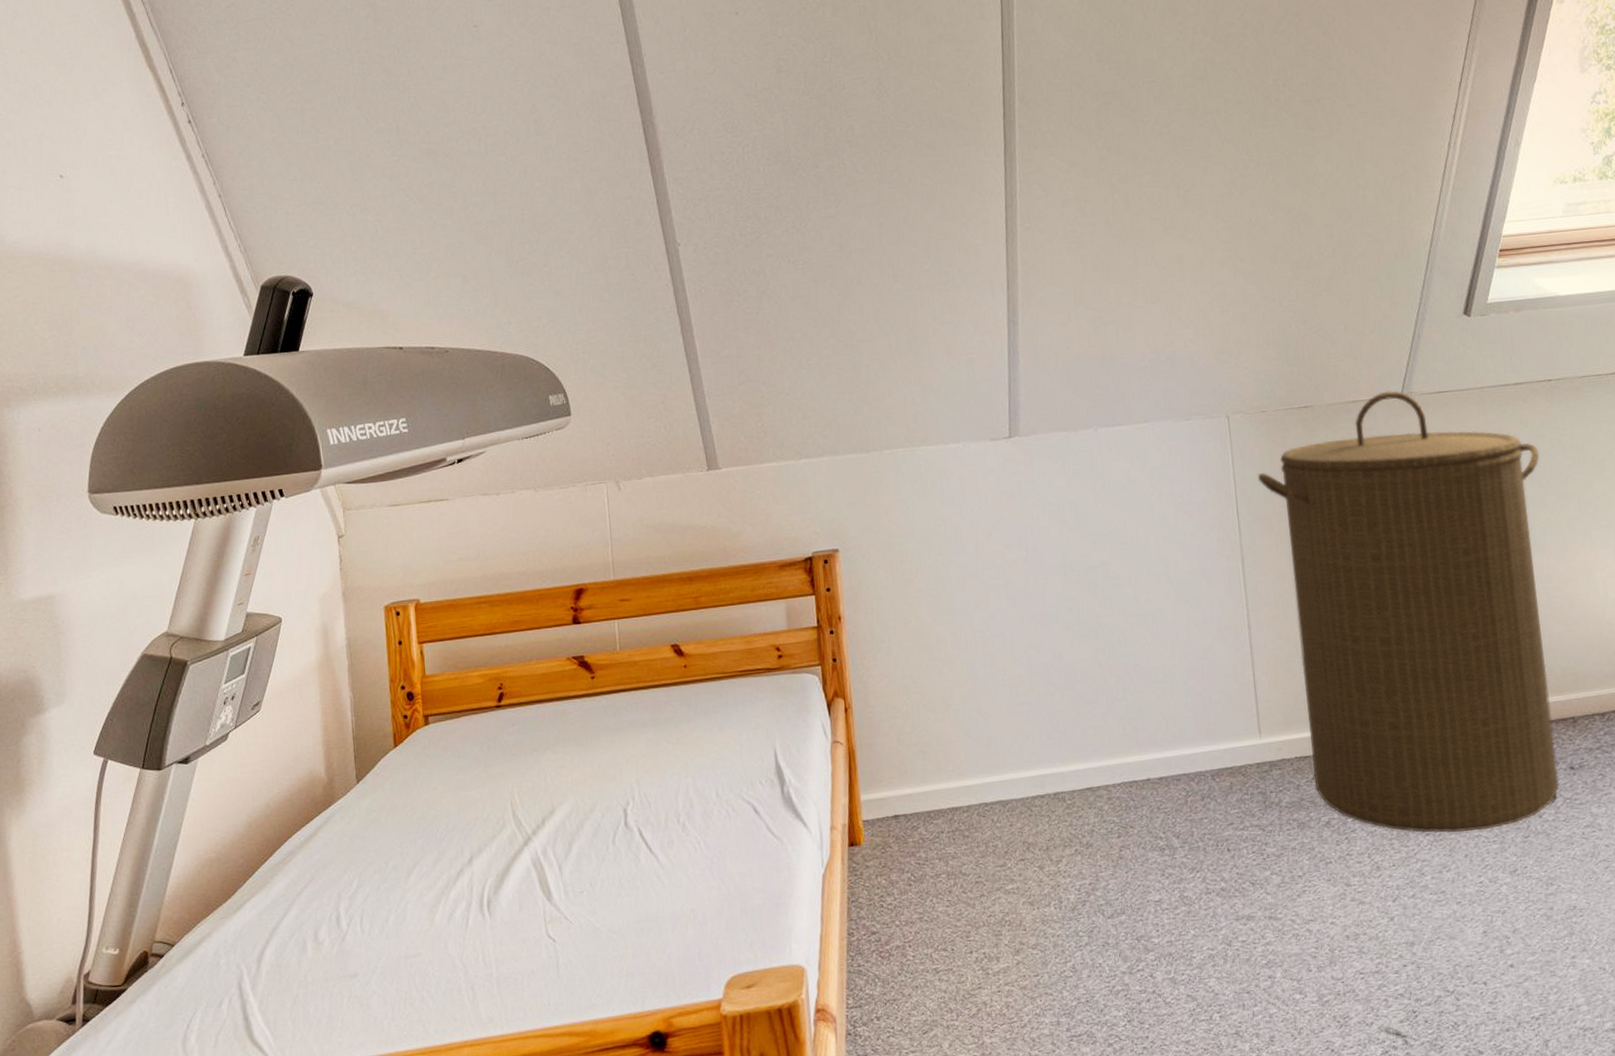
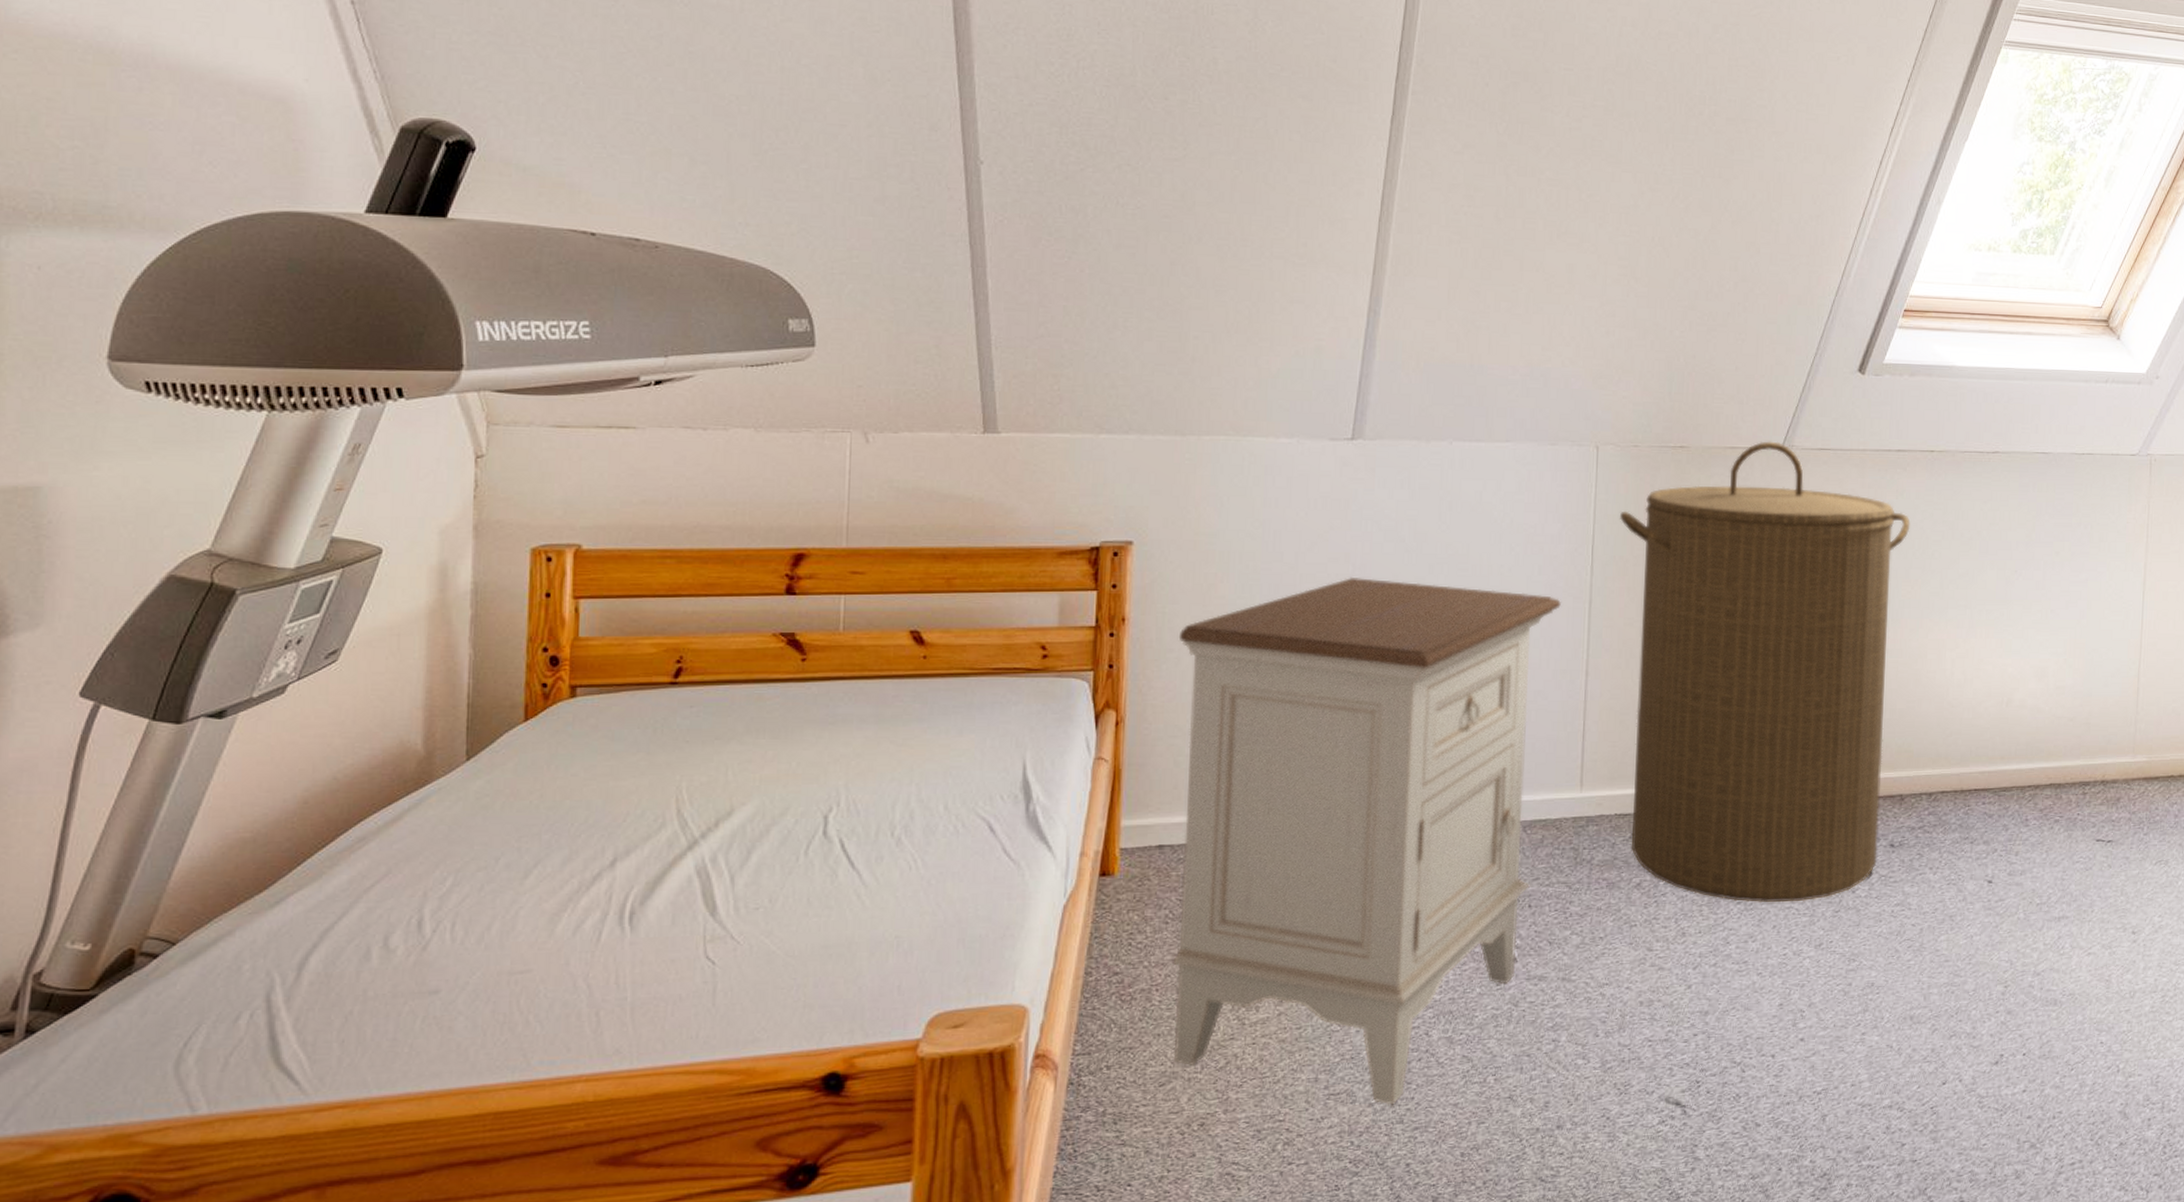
nightstand: none [887,558,1226,1045] -> present [1173,576,1561,1105]

